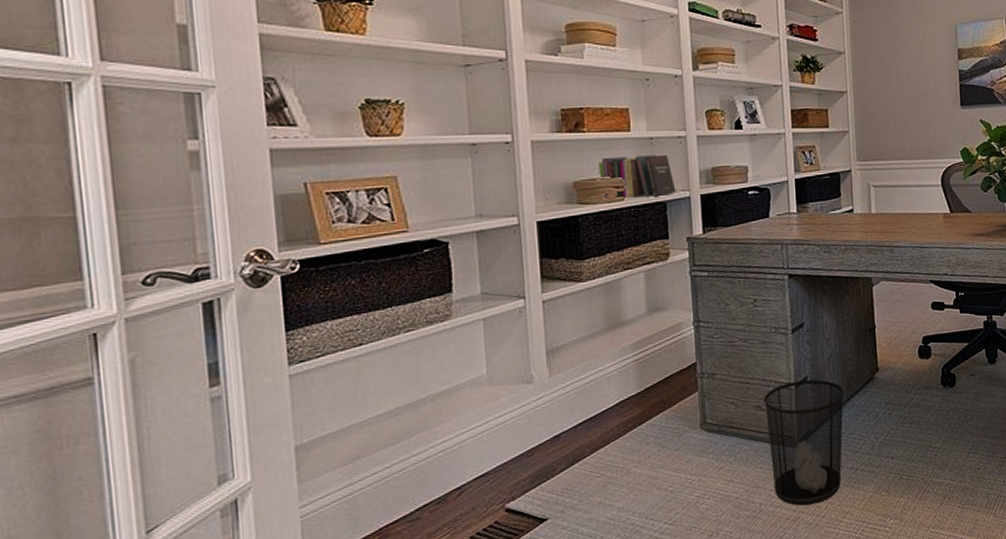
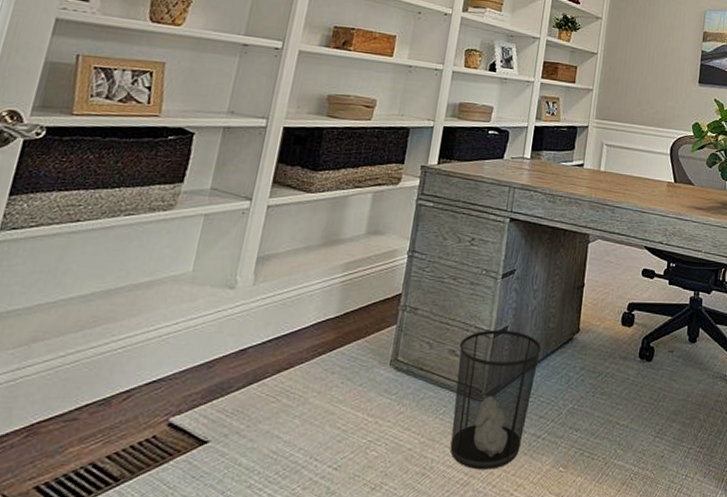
books: present [598,155,676,199] -> none [350,77,422,122]

